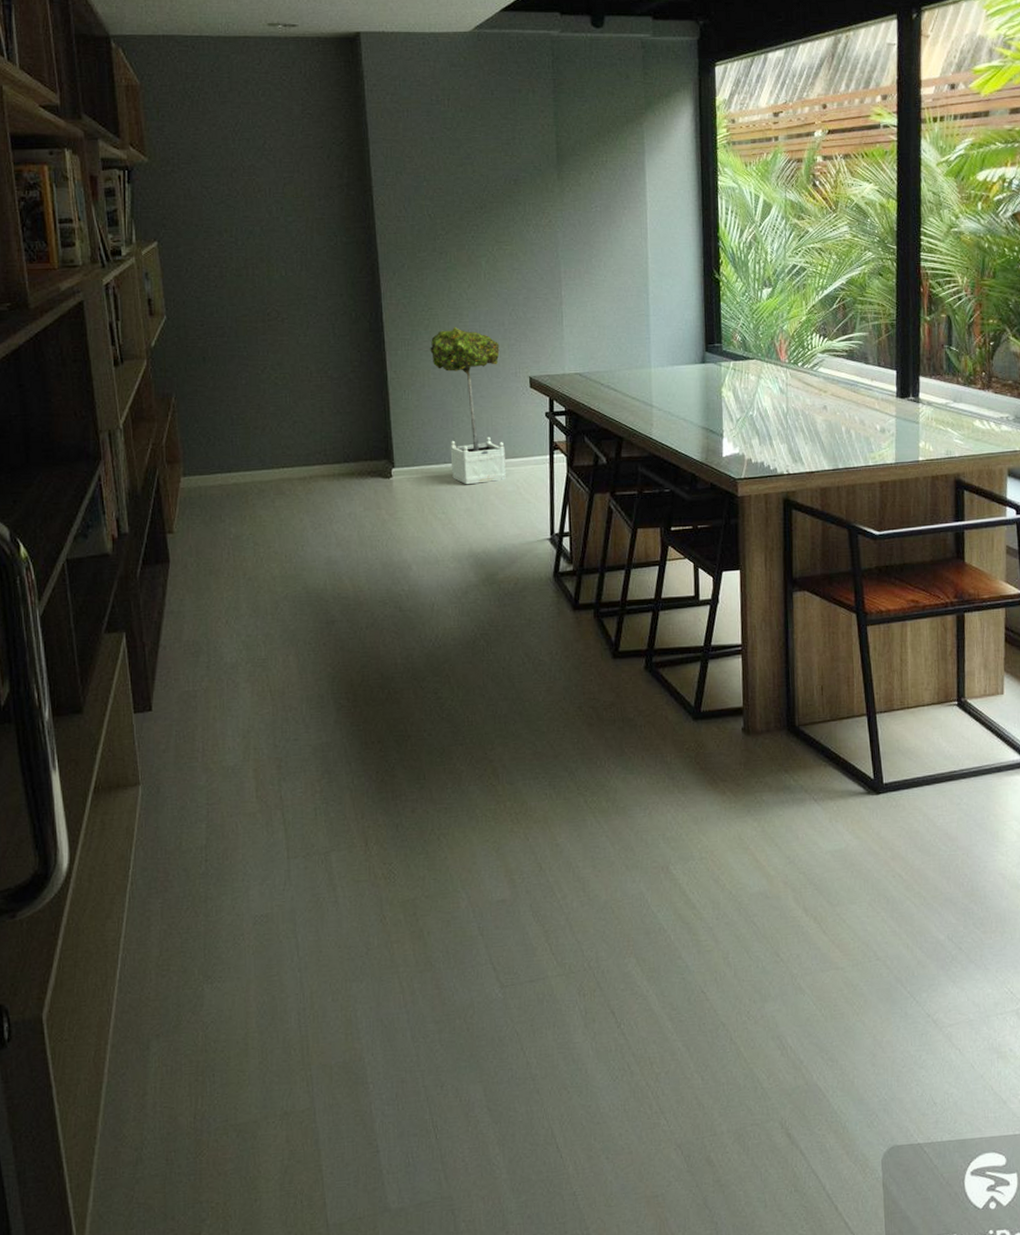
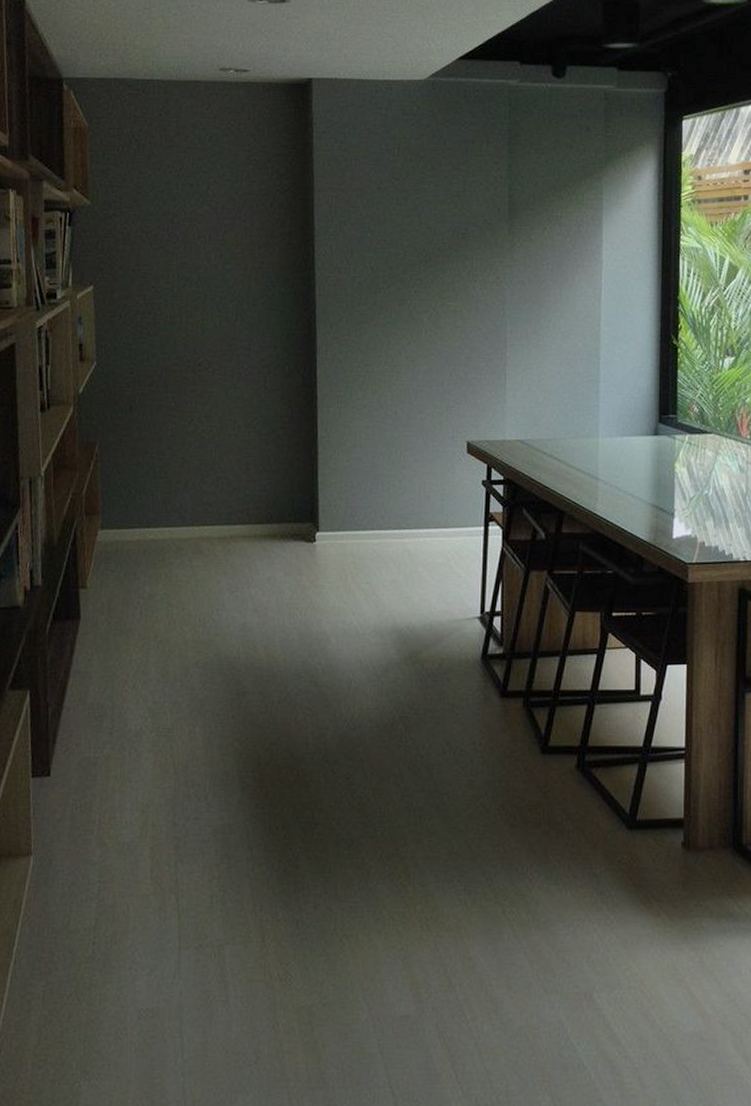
potted tree: present [430,326,507,485] -> none [364,385,438,554]

